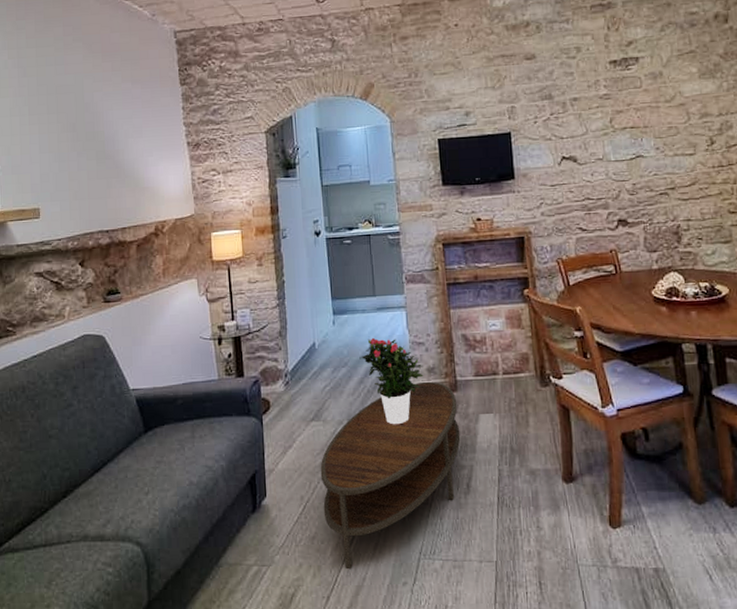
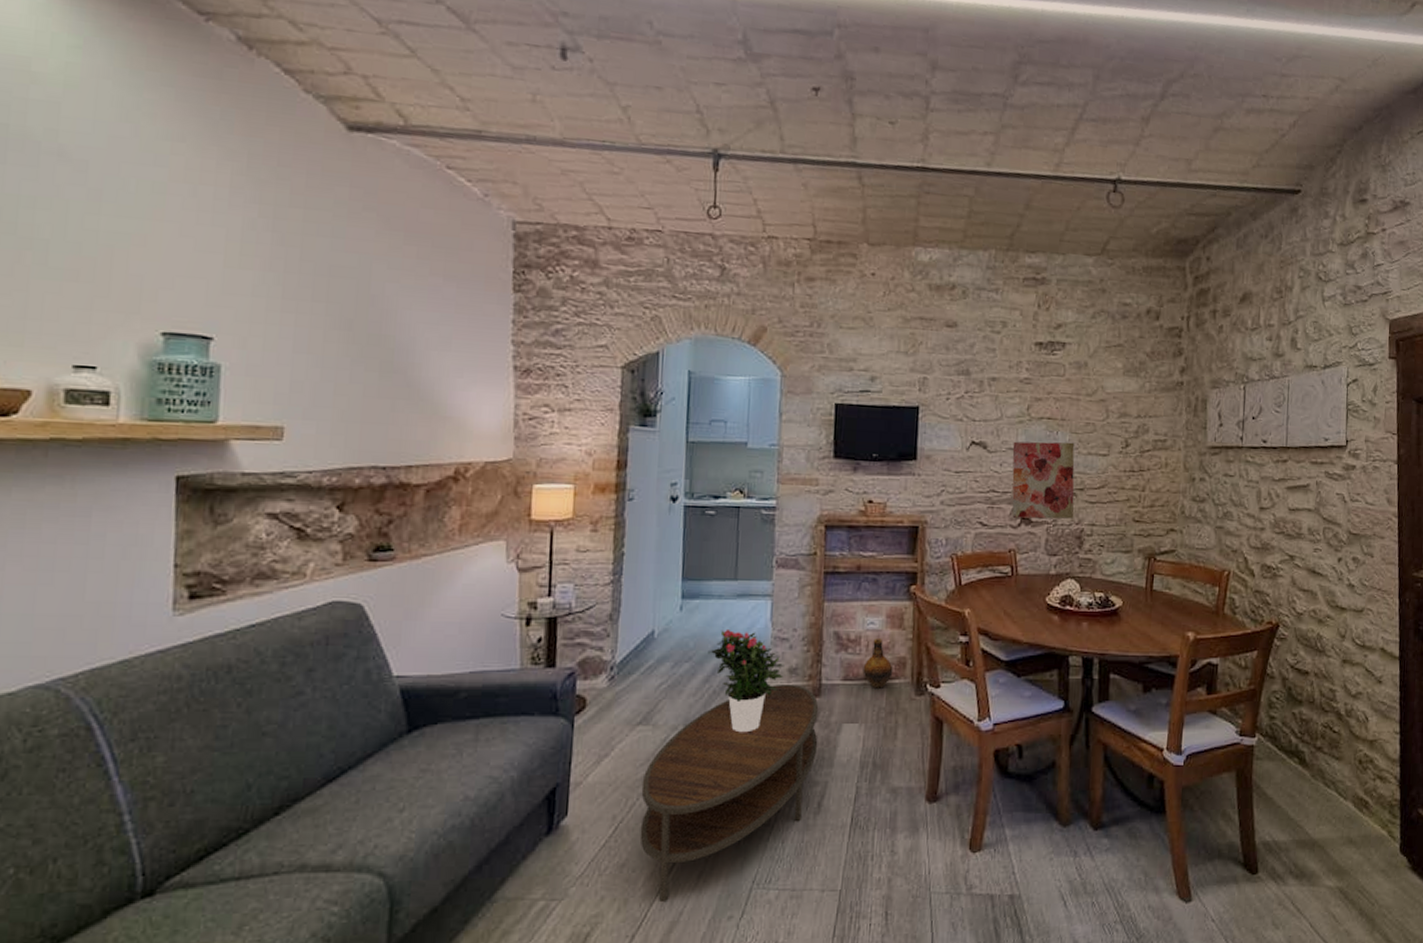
ceramic jug: none [491,338,518,383] -> present [862,638,893,690]
wall art: none [601,146,669,221] -> present [1012,441,1075,519]

